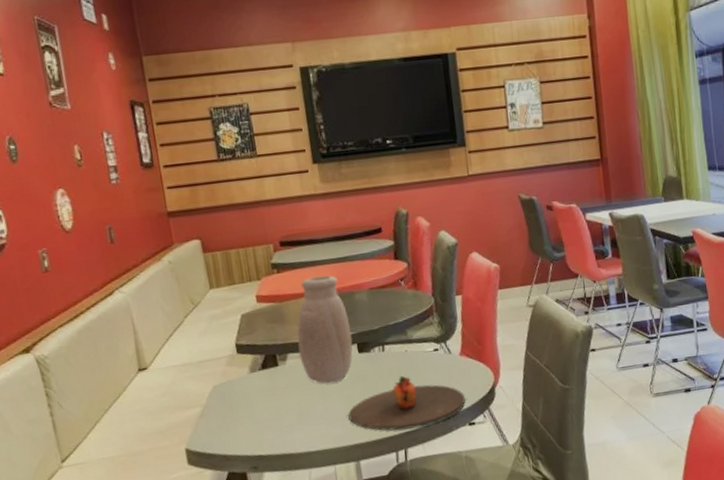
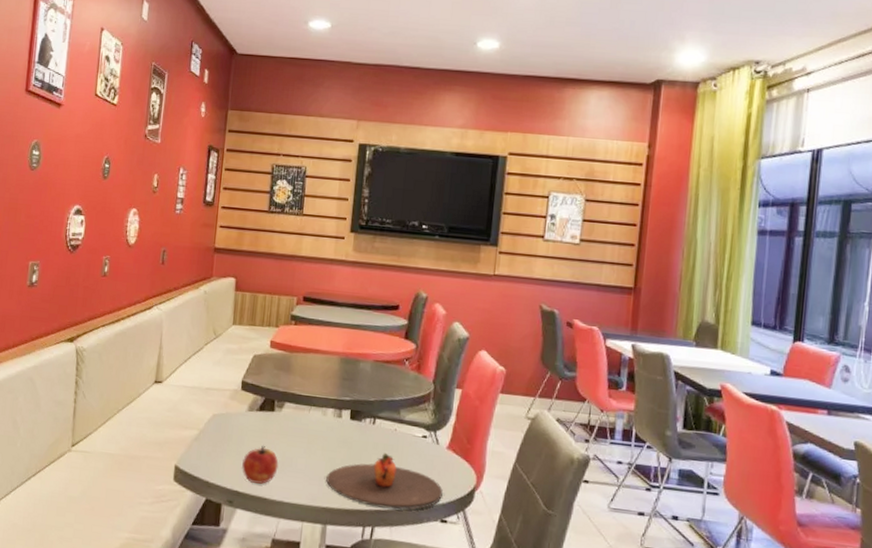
apple: none [257,403,297,444] -> present [242,446,279,484]
vase: present [297,275,353,384] -> none [295,336,349,442]

